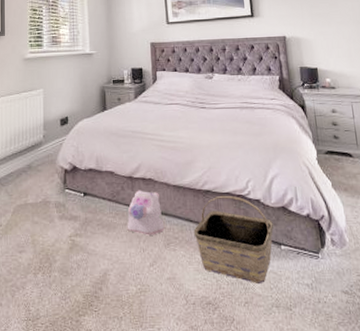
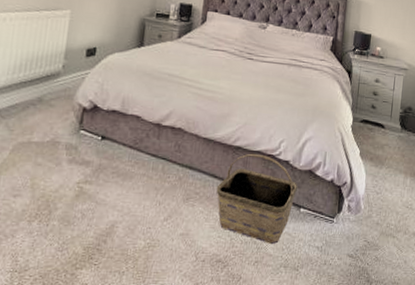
plush toy: present [127,190,165,235] -> none [145,139,188,189]

